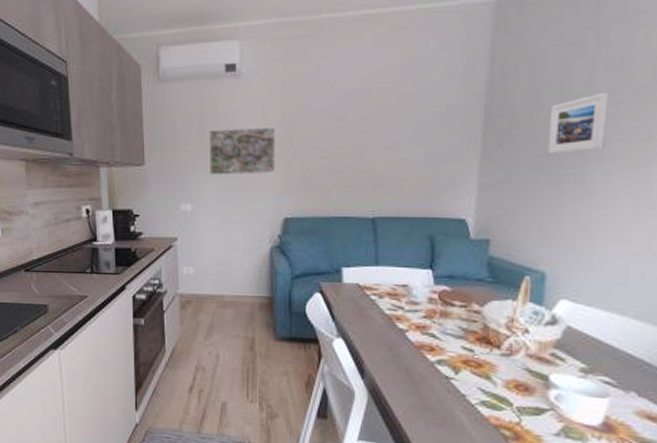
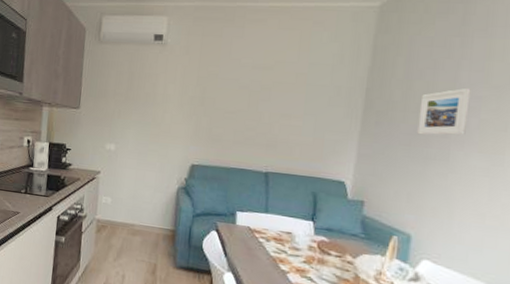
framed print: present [208,126,276,176] -> none [133,85,191,127]

